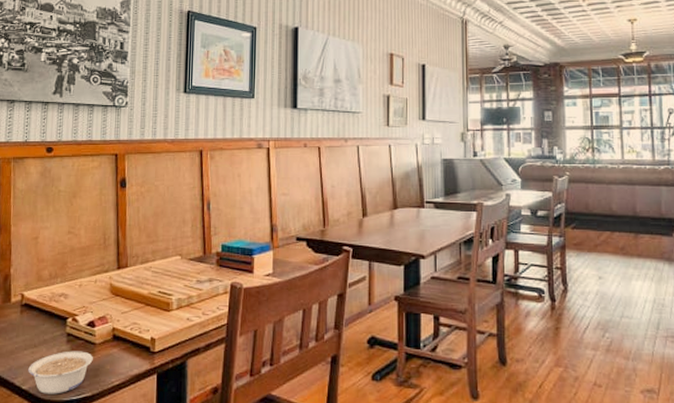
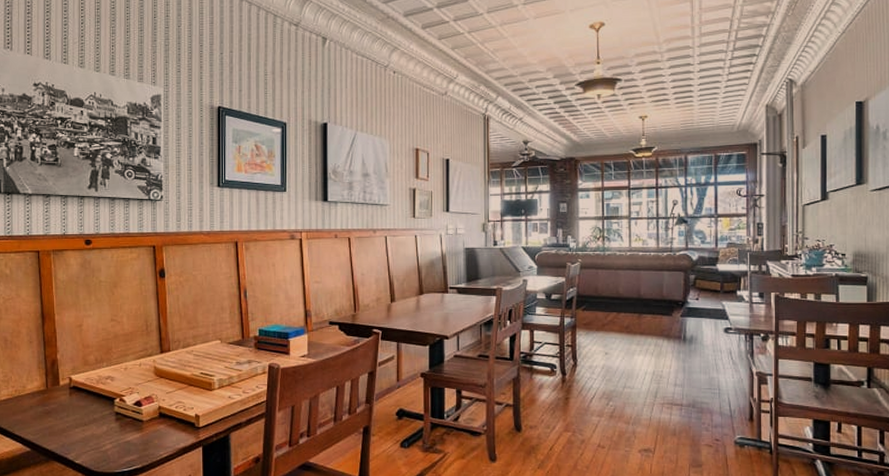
legume: present [28,351,93,394] -> none [80,428,141,467]

